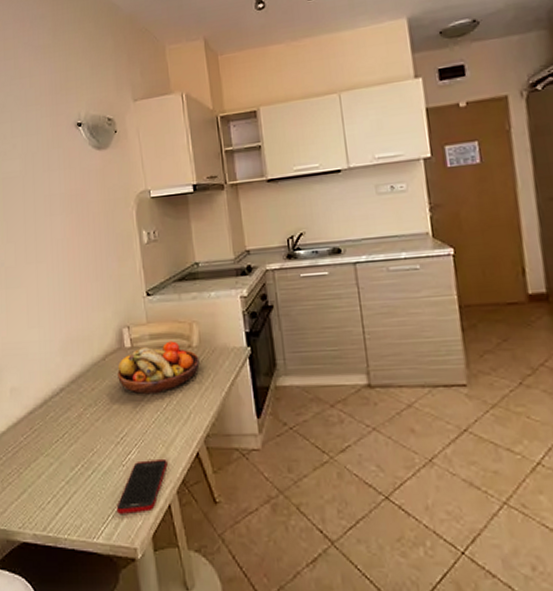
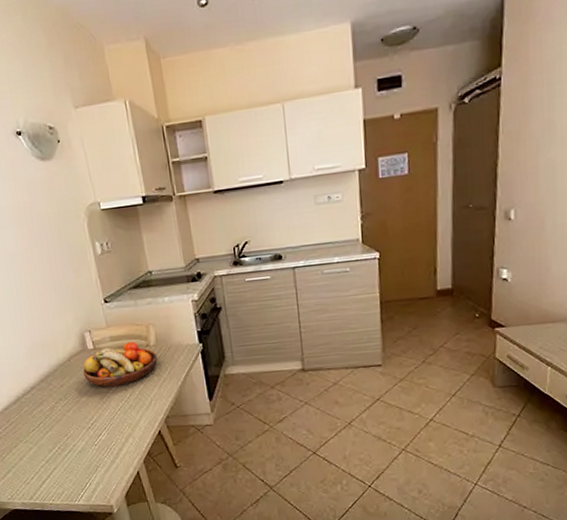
cell phone: present [116,458,168,514] -> none [92,437,134,482]

